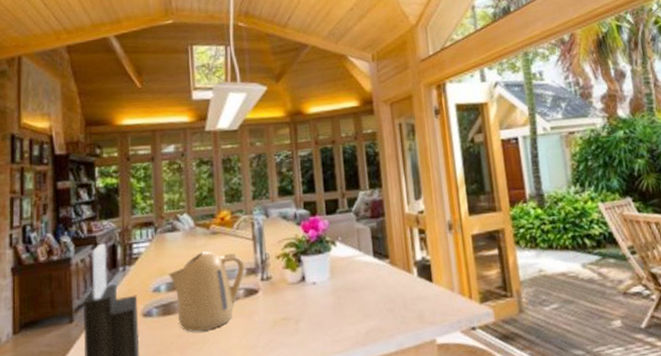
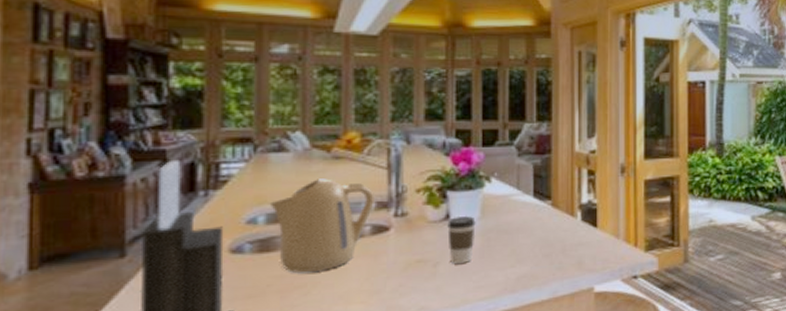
coffee cup: none [304,276,327,320] -> present [447,215,476,264]

